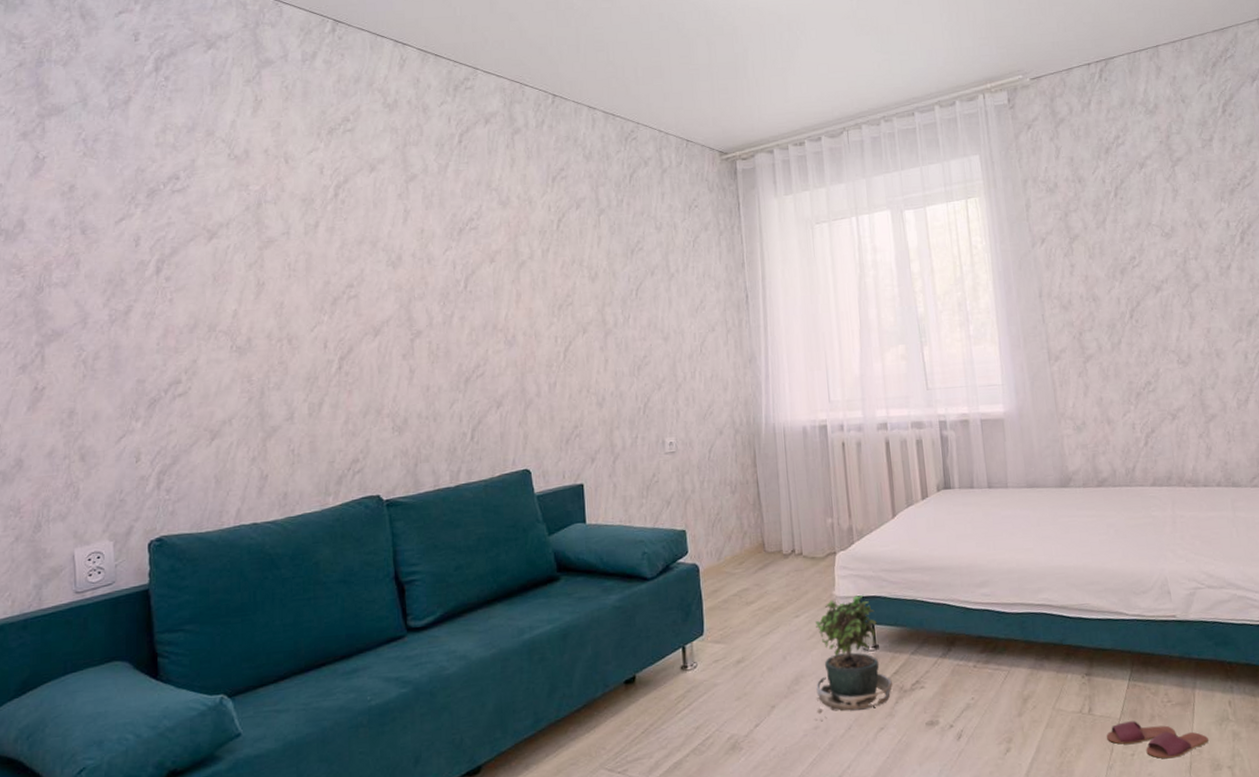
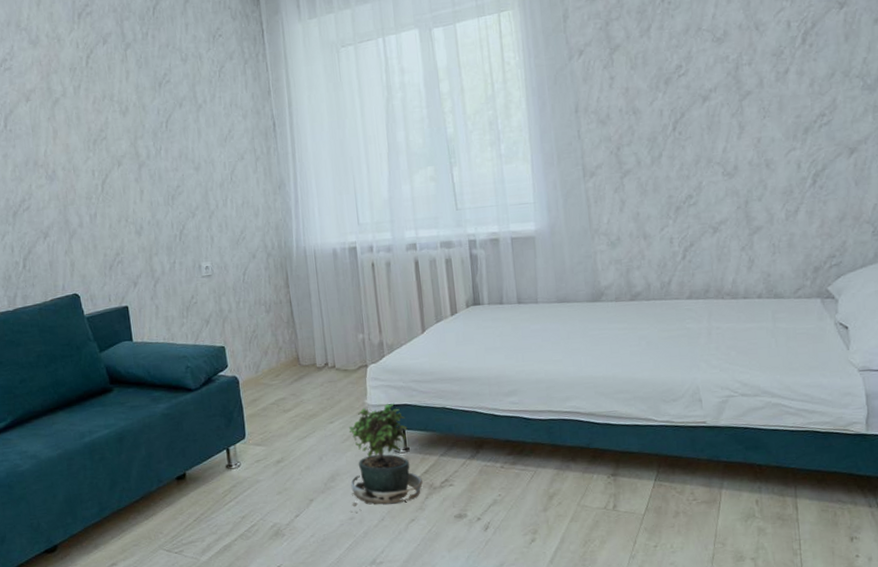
slippers: present [1107,721,1209,759] -> none [630,516,733,550]

